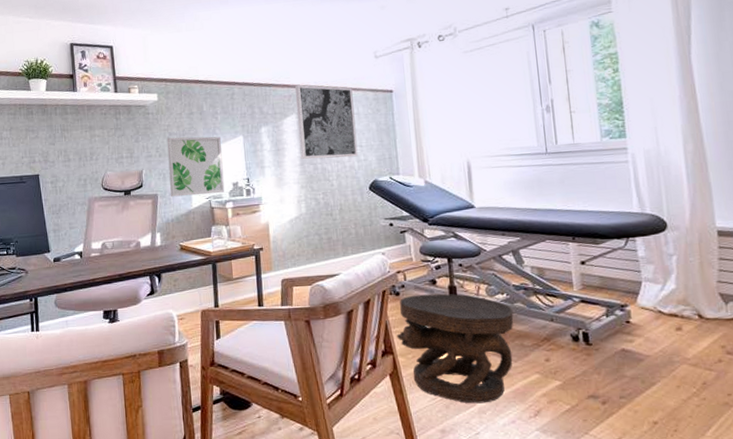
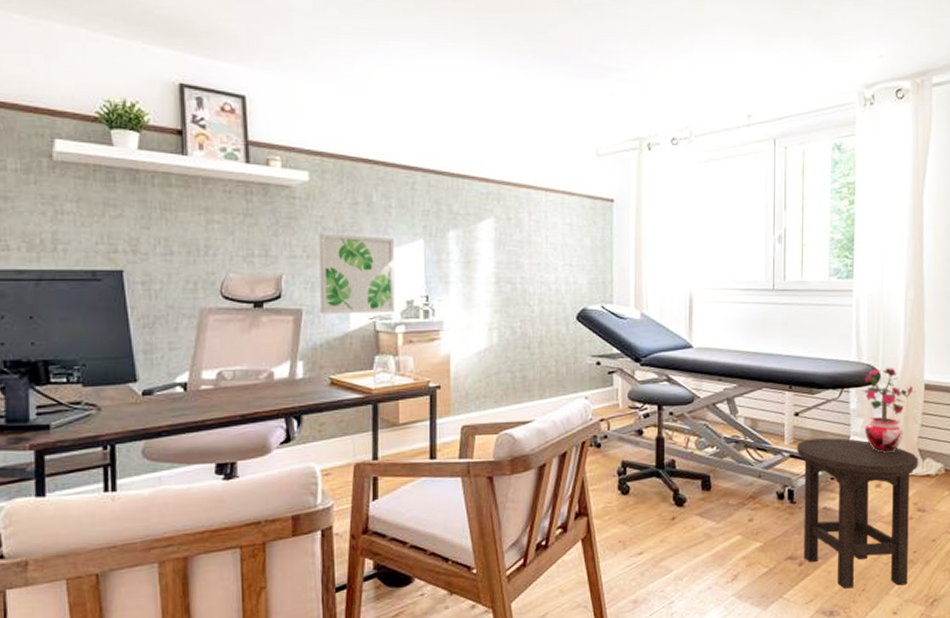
wall art: present [295,84,358,160] -> none [495,179,567,278]
side table: present [397,293,514,404] -> none [594,446,721,570]
stool: none [587,284,725,429] -> present [797,438,918,589]
potted plant: none [648,217,709,297] -> present [861,367,916,453]

